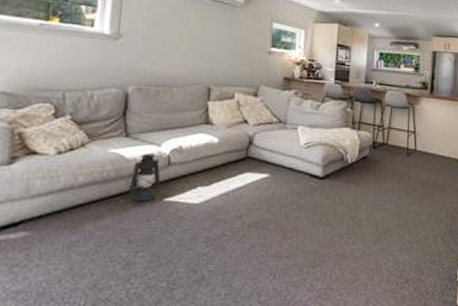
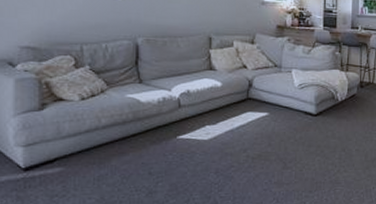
lantern: present [126,153,161,201] -> none [144,97,173,139]

